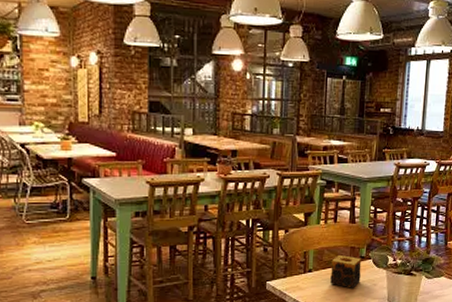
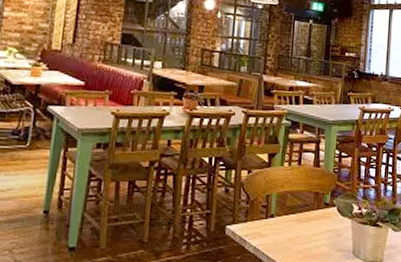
candle: present [330,255,362,288] -> none [293,201,326,238]

